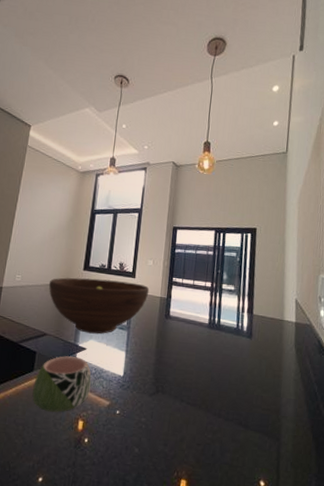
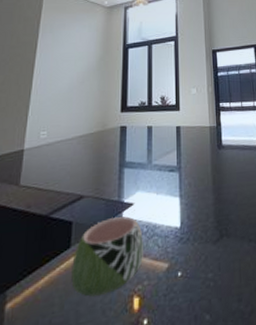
fruit bowl: present [49,277,150,334] -> none [82,116,197,185]

